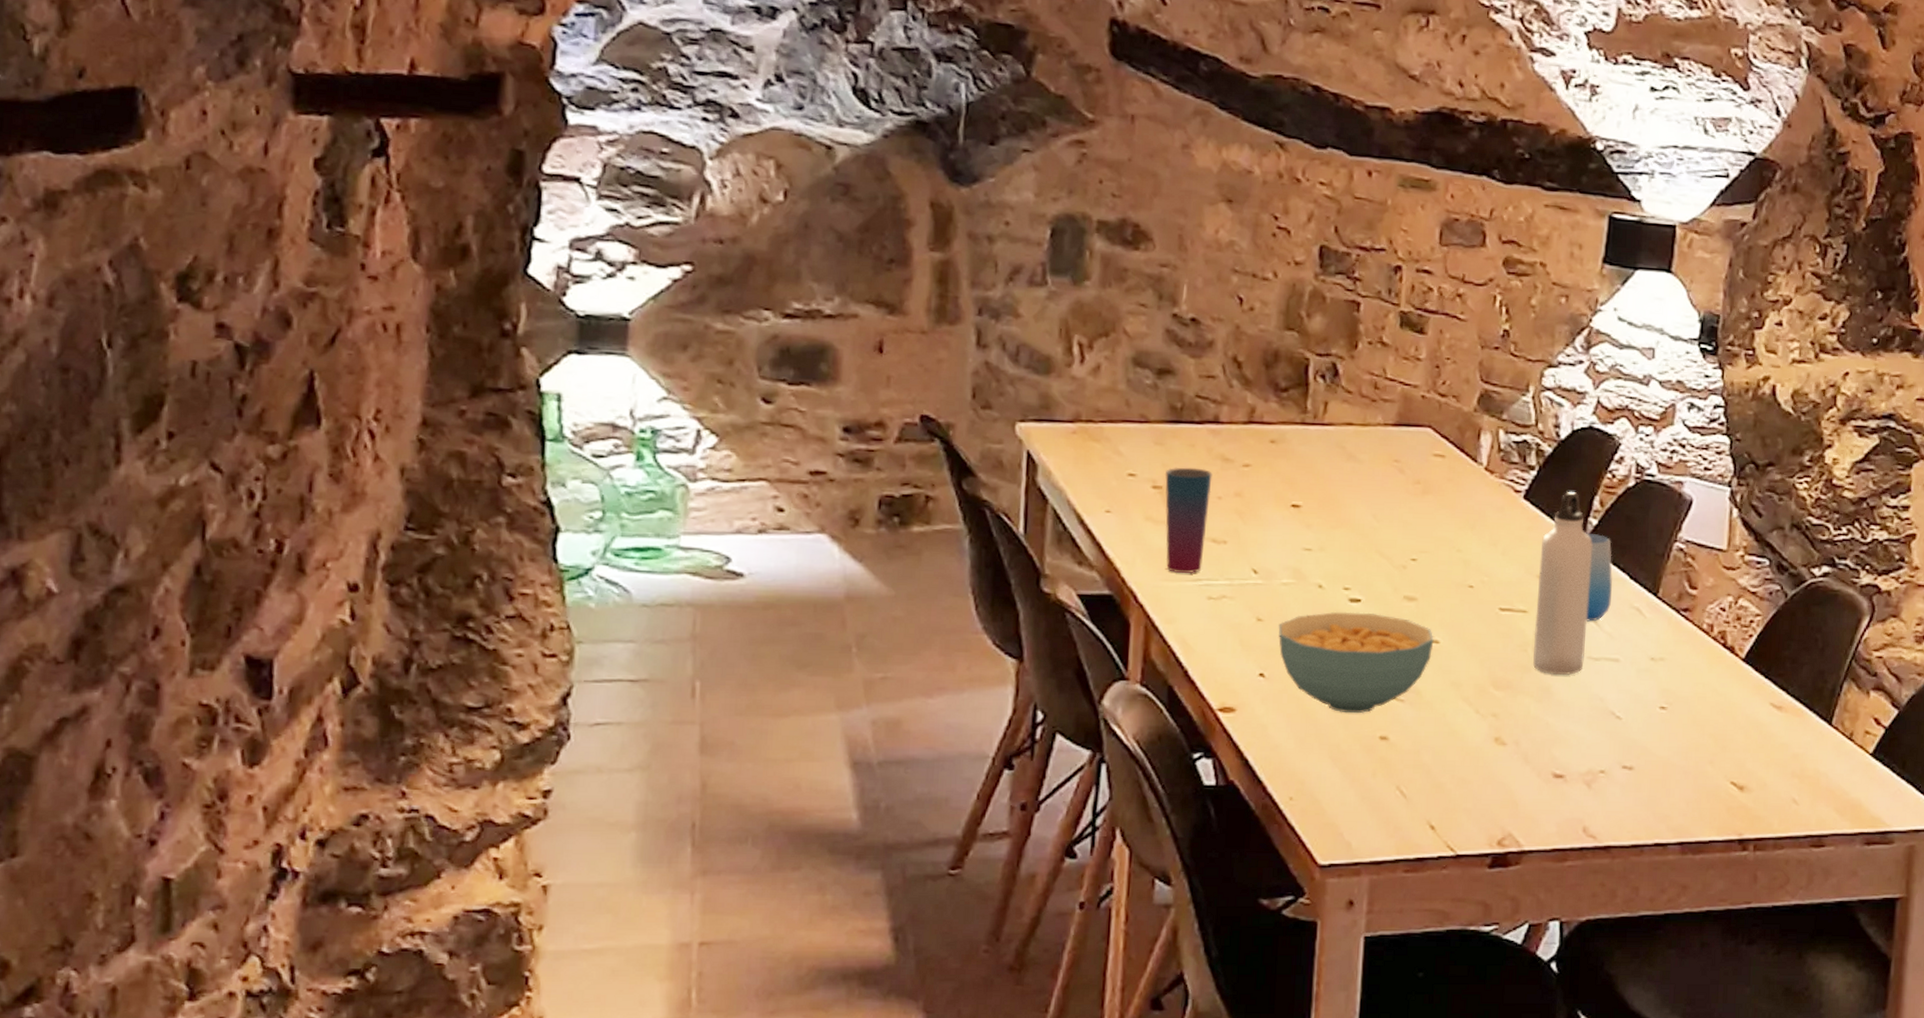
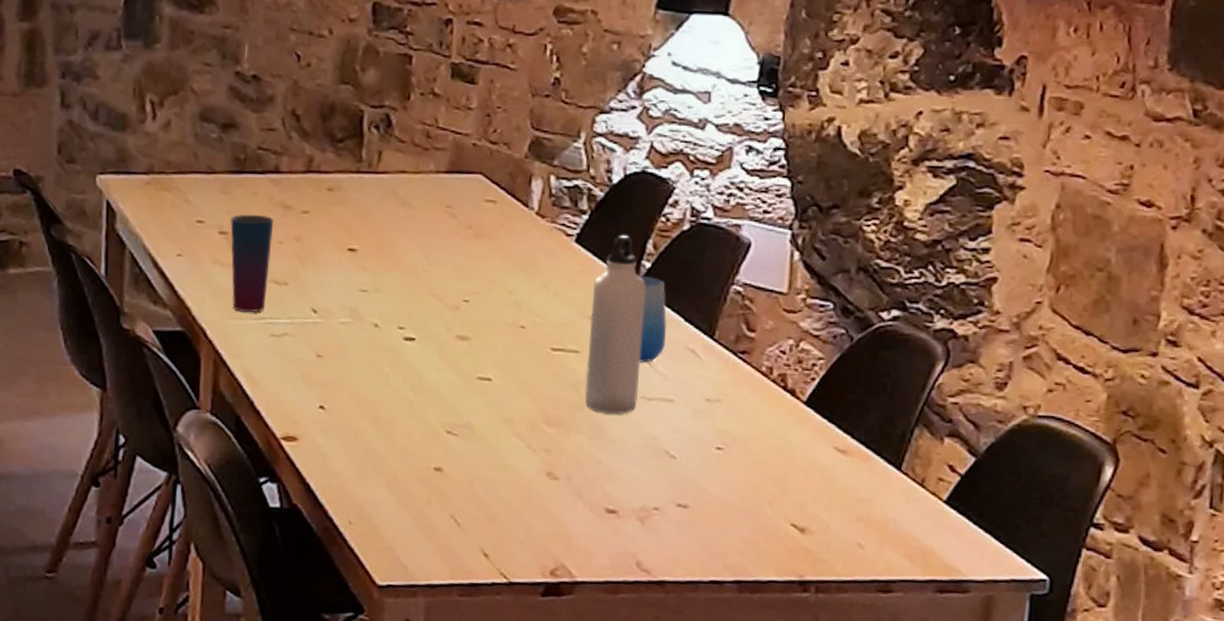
cereal bowl: present [1278,611,1434,714] -> none [336,349,487,446]

